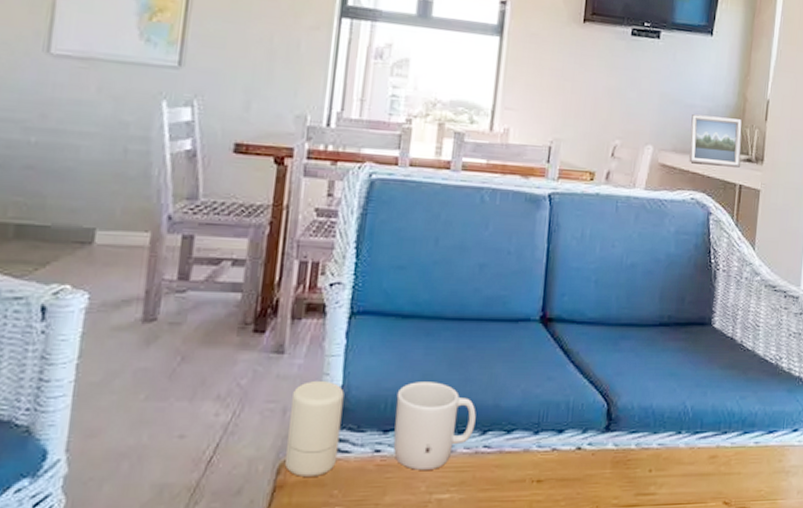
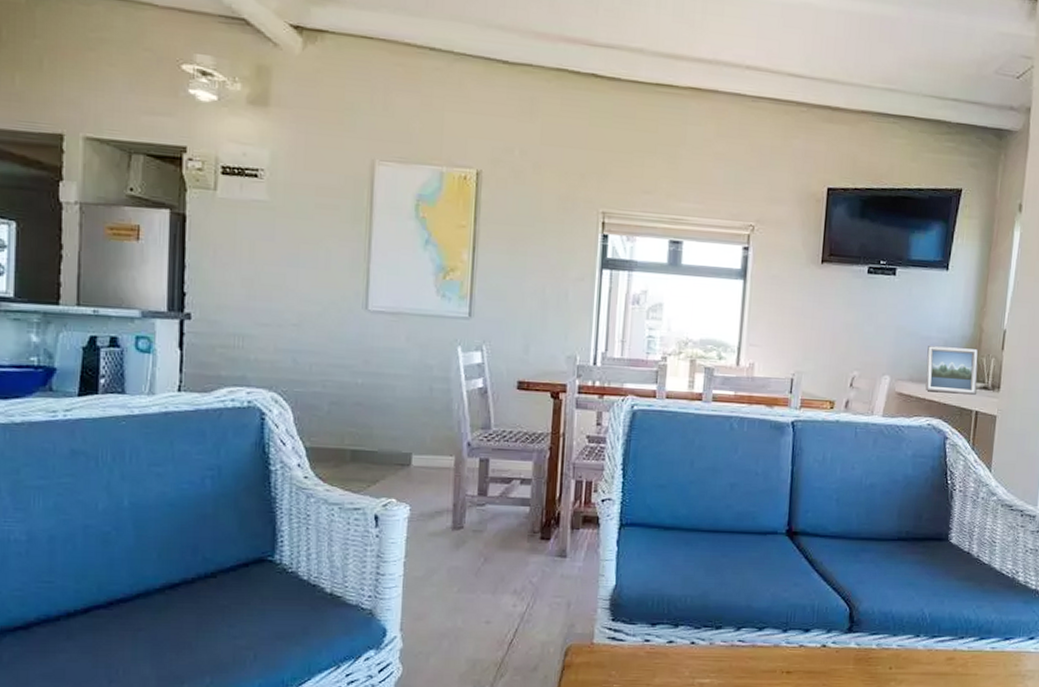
candle: present [284,381,345,478] -> none [570,581,618,660]
mug: present [393,382,476,470] -> none [660,584,731,658]

